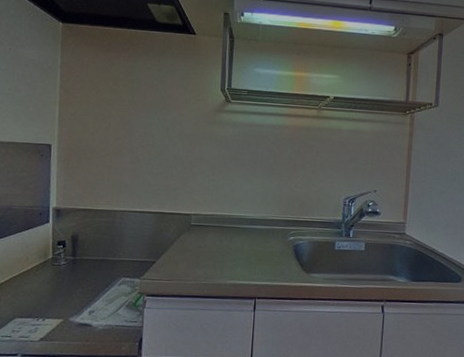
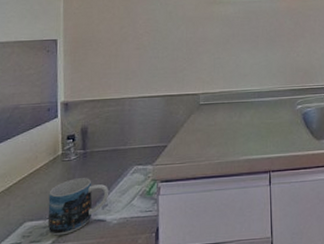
mug: none [36,283,96,334] -> present [48,178,108,236]

